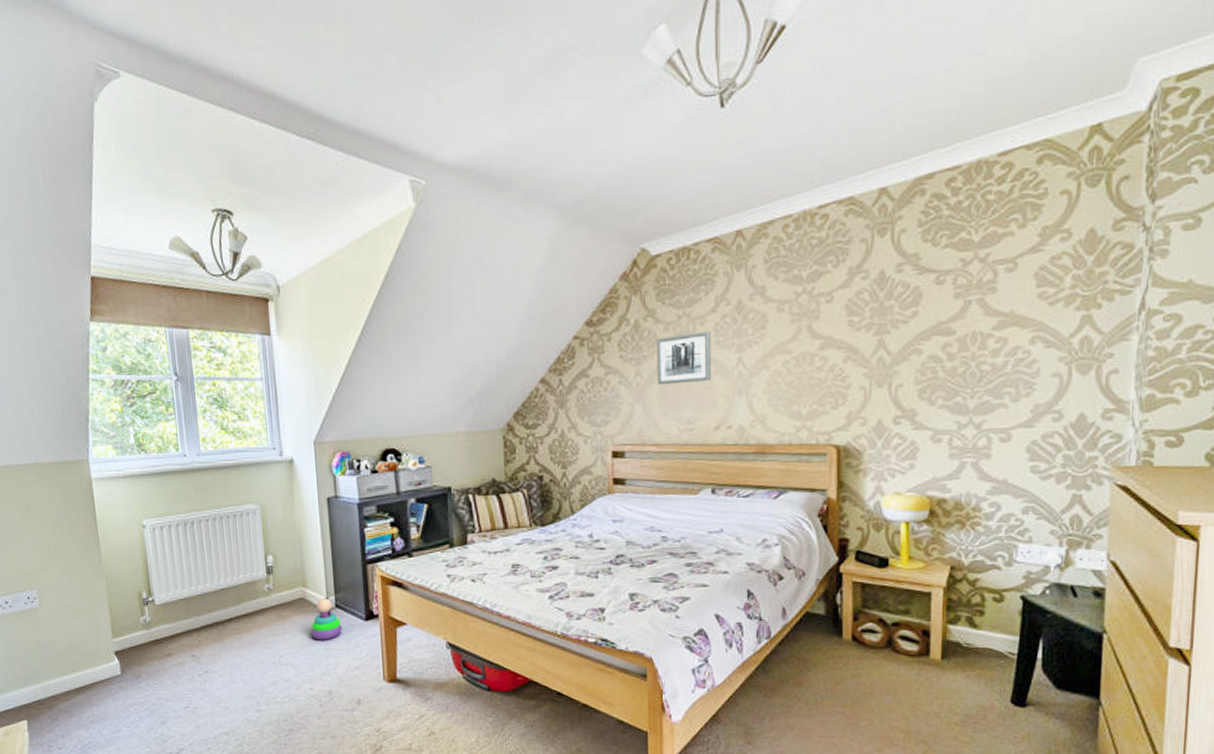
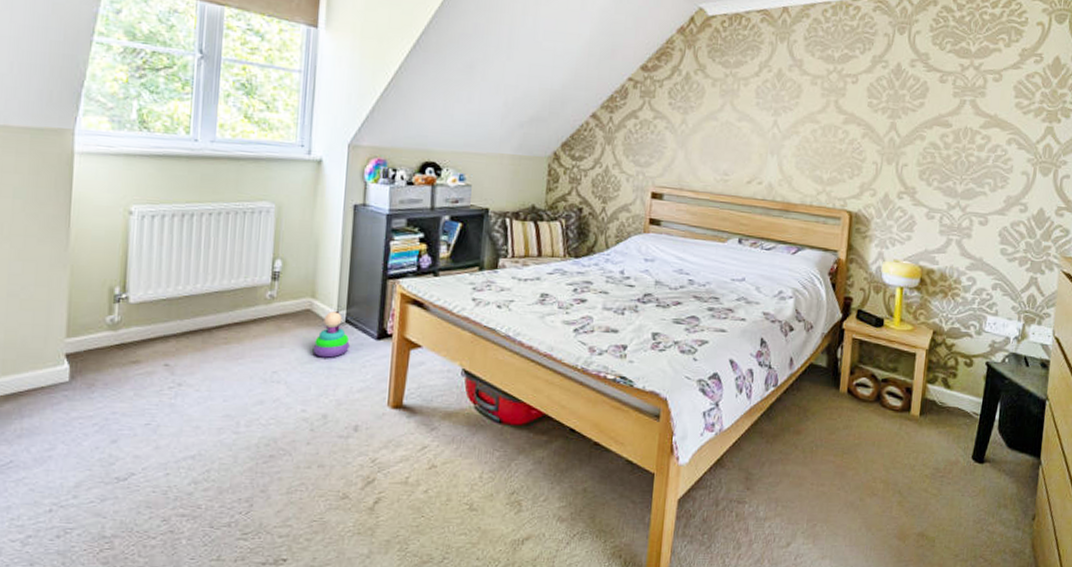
wall art: present [657,331,712,385] -> none [700,91,753,138]

